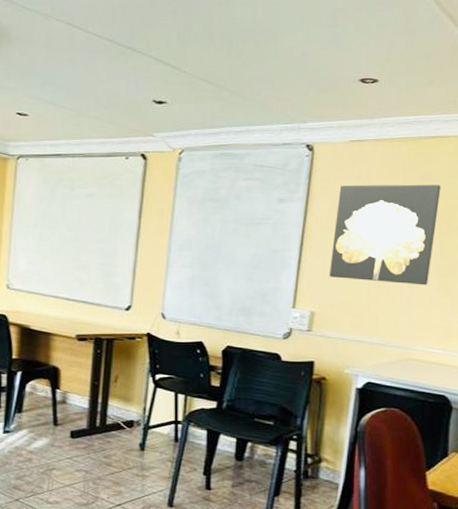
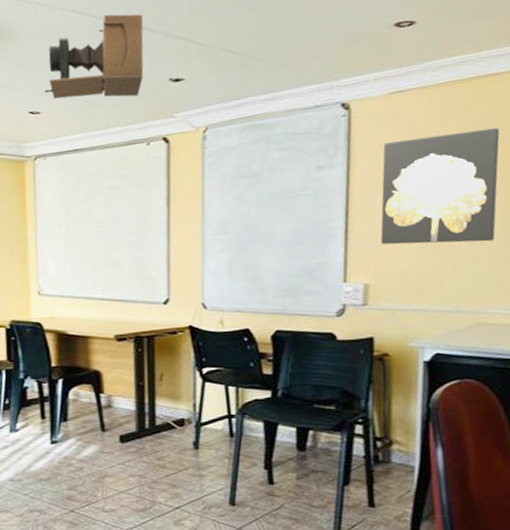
projector: none [34,32,135,112] -> present [44,14,144,99]

